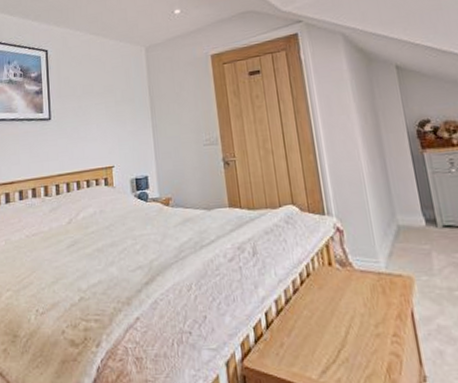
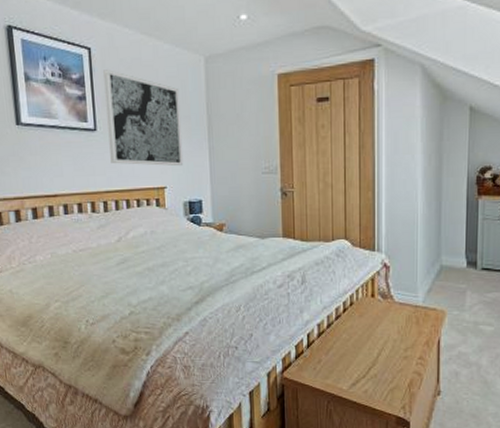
wall art: none [58,66,130,149] -> present [103,70,184,167]

